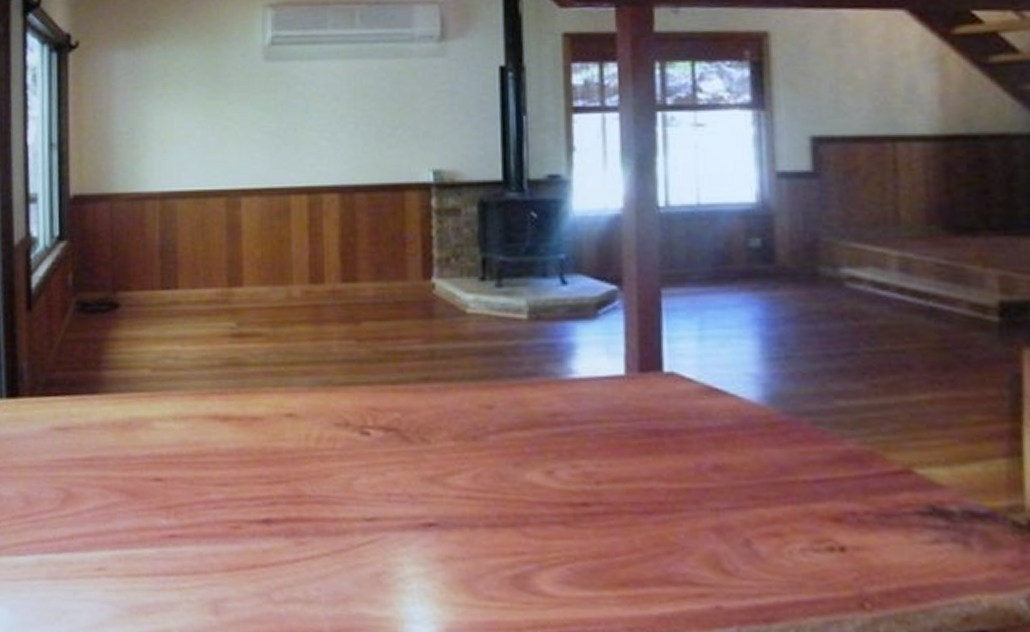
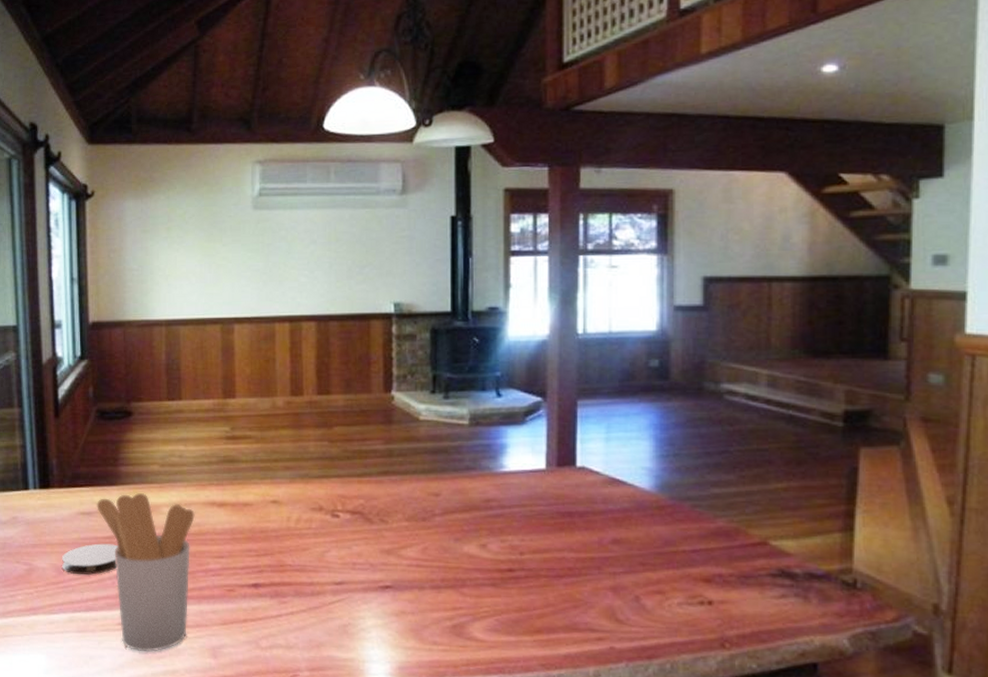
coaster: none [30,466,100,507] -> present [61,543,119,575]
utensil holder: none [73,404,193,607] -> present [96,493,195,653]

